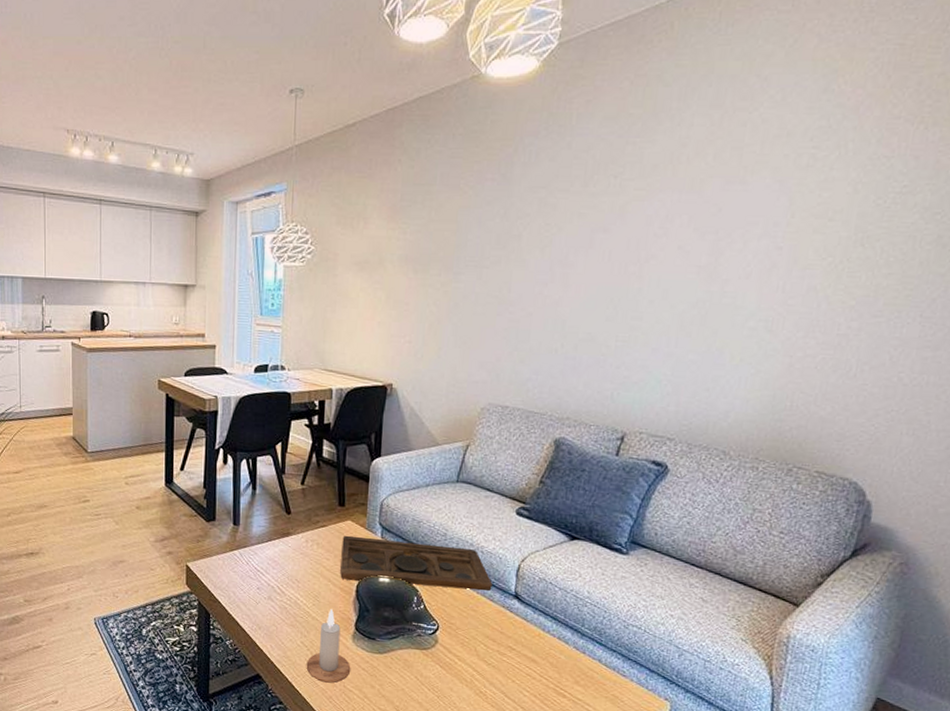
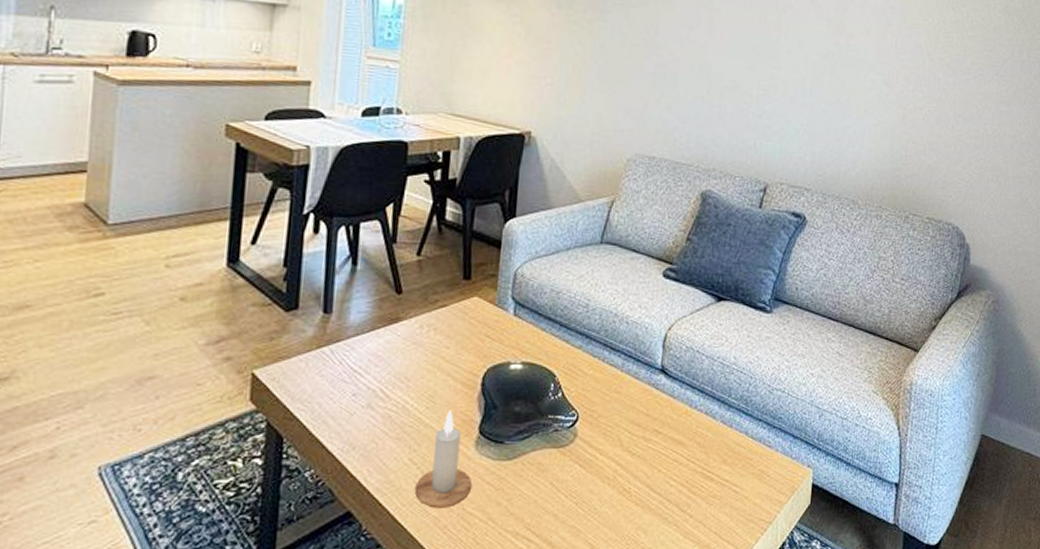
decorative tray: present [340,535,493,592] -> none [462,315,638,371]

